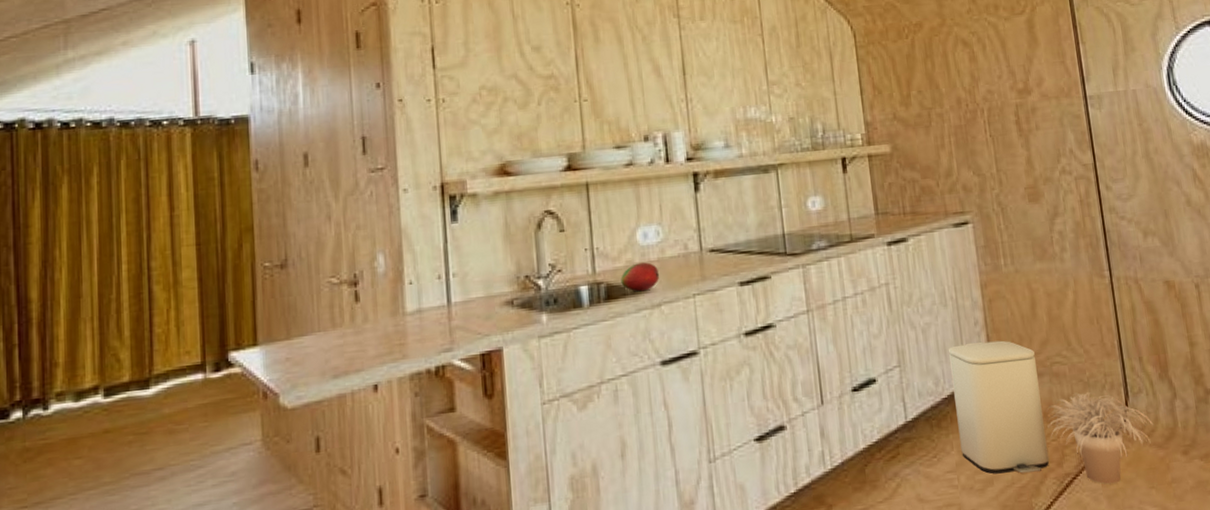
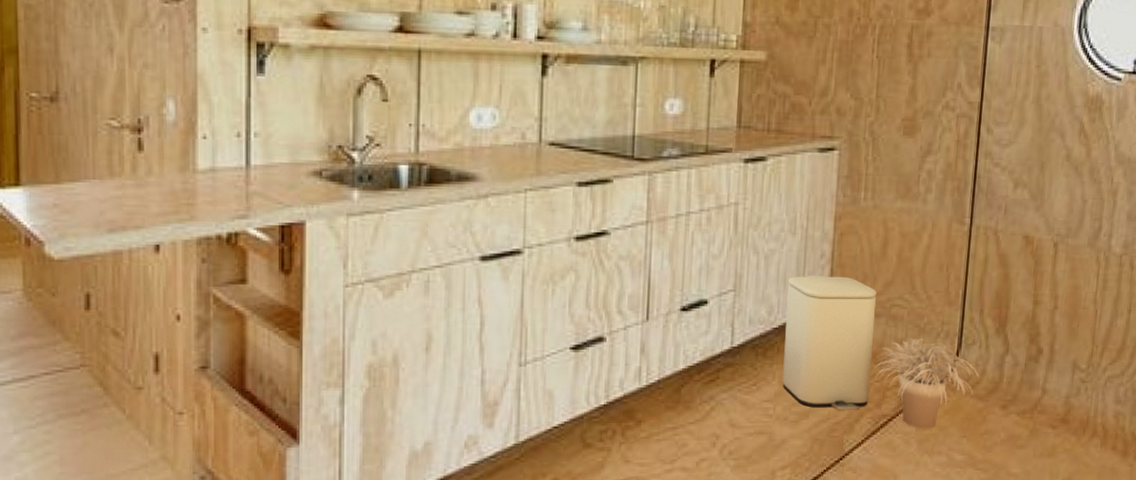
fruit: present [621,262,660,292] -> none [446,147,491,179]

